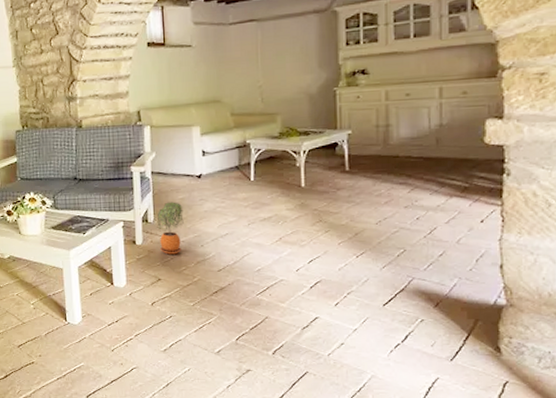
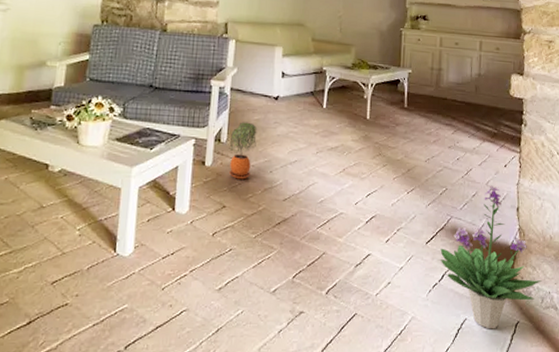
potted plant: none [401,243,538,389] -> present [440,185,542,329]

